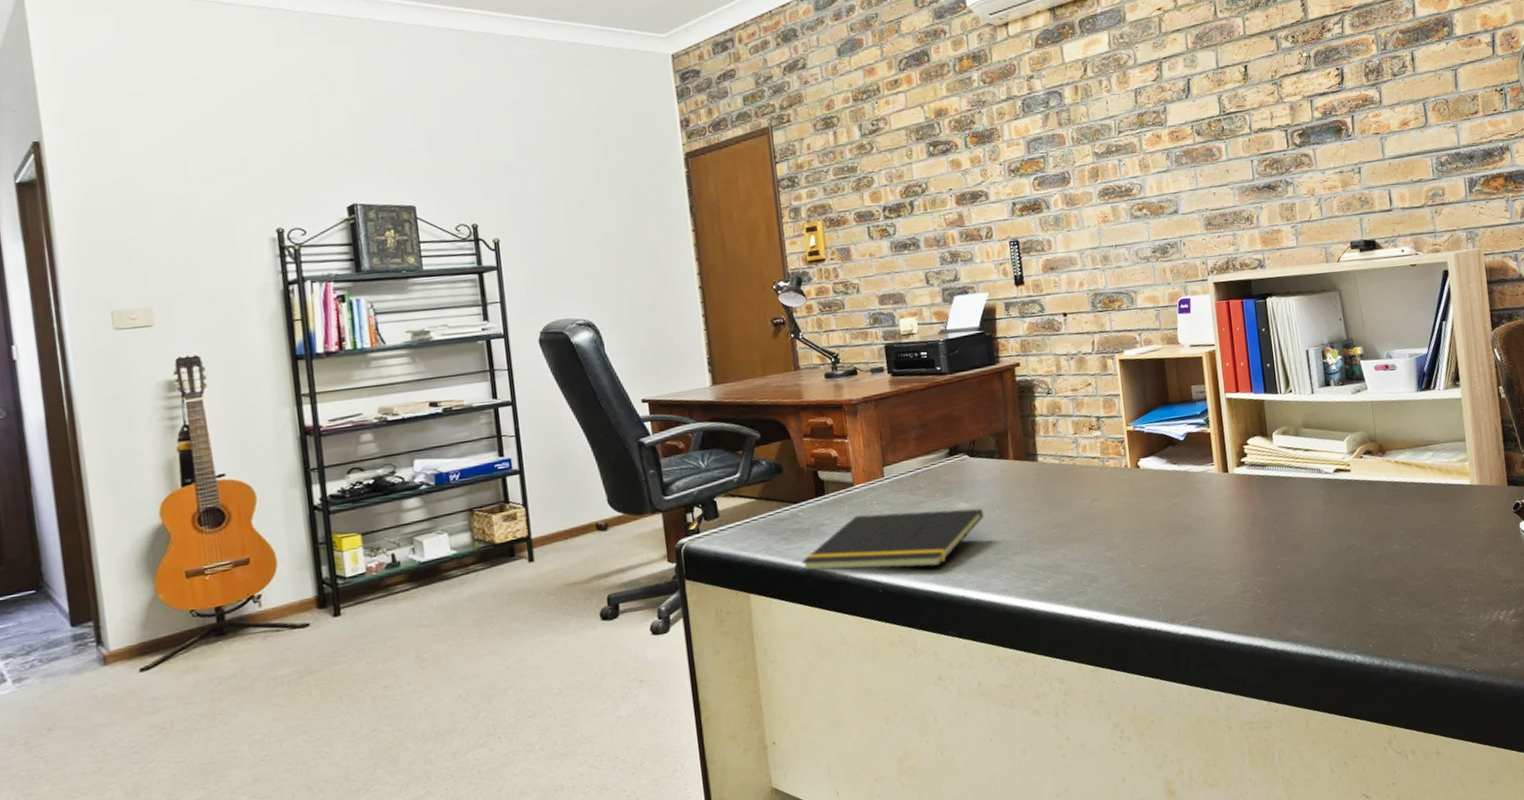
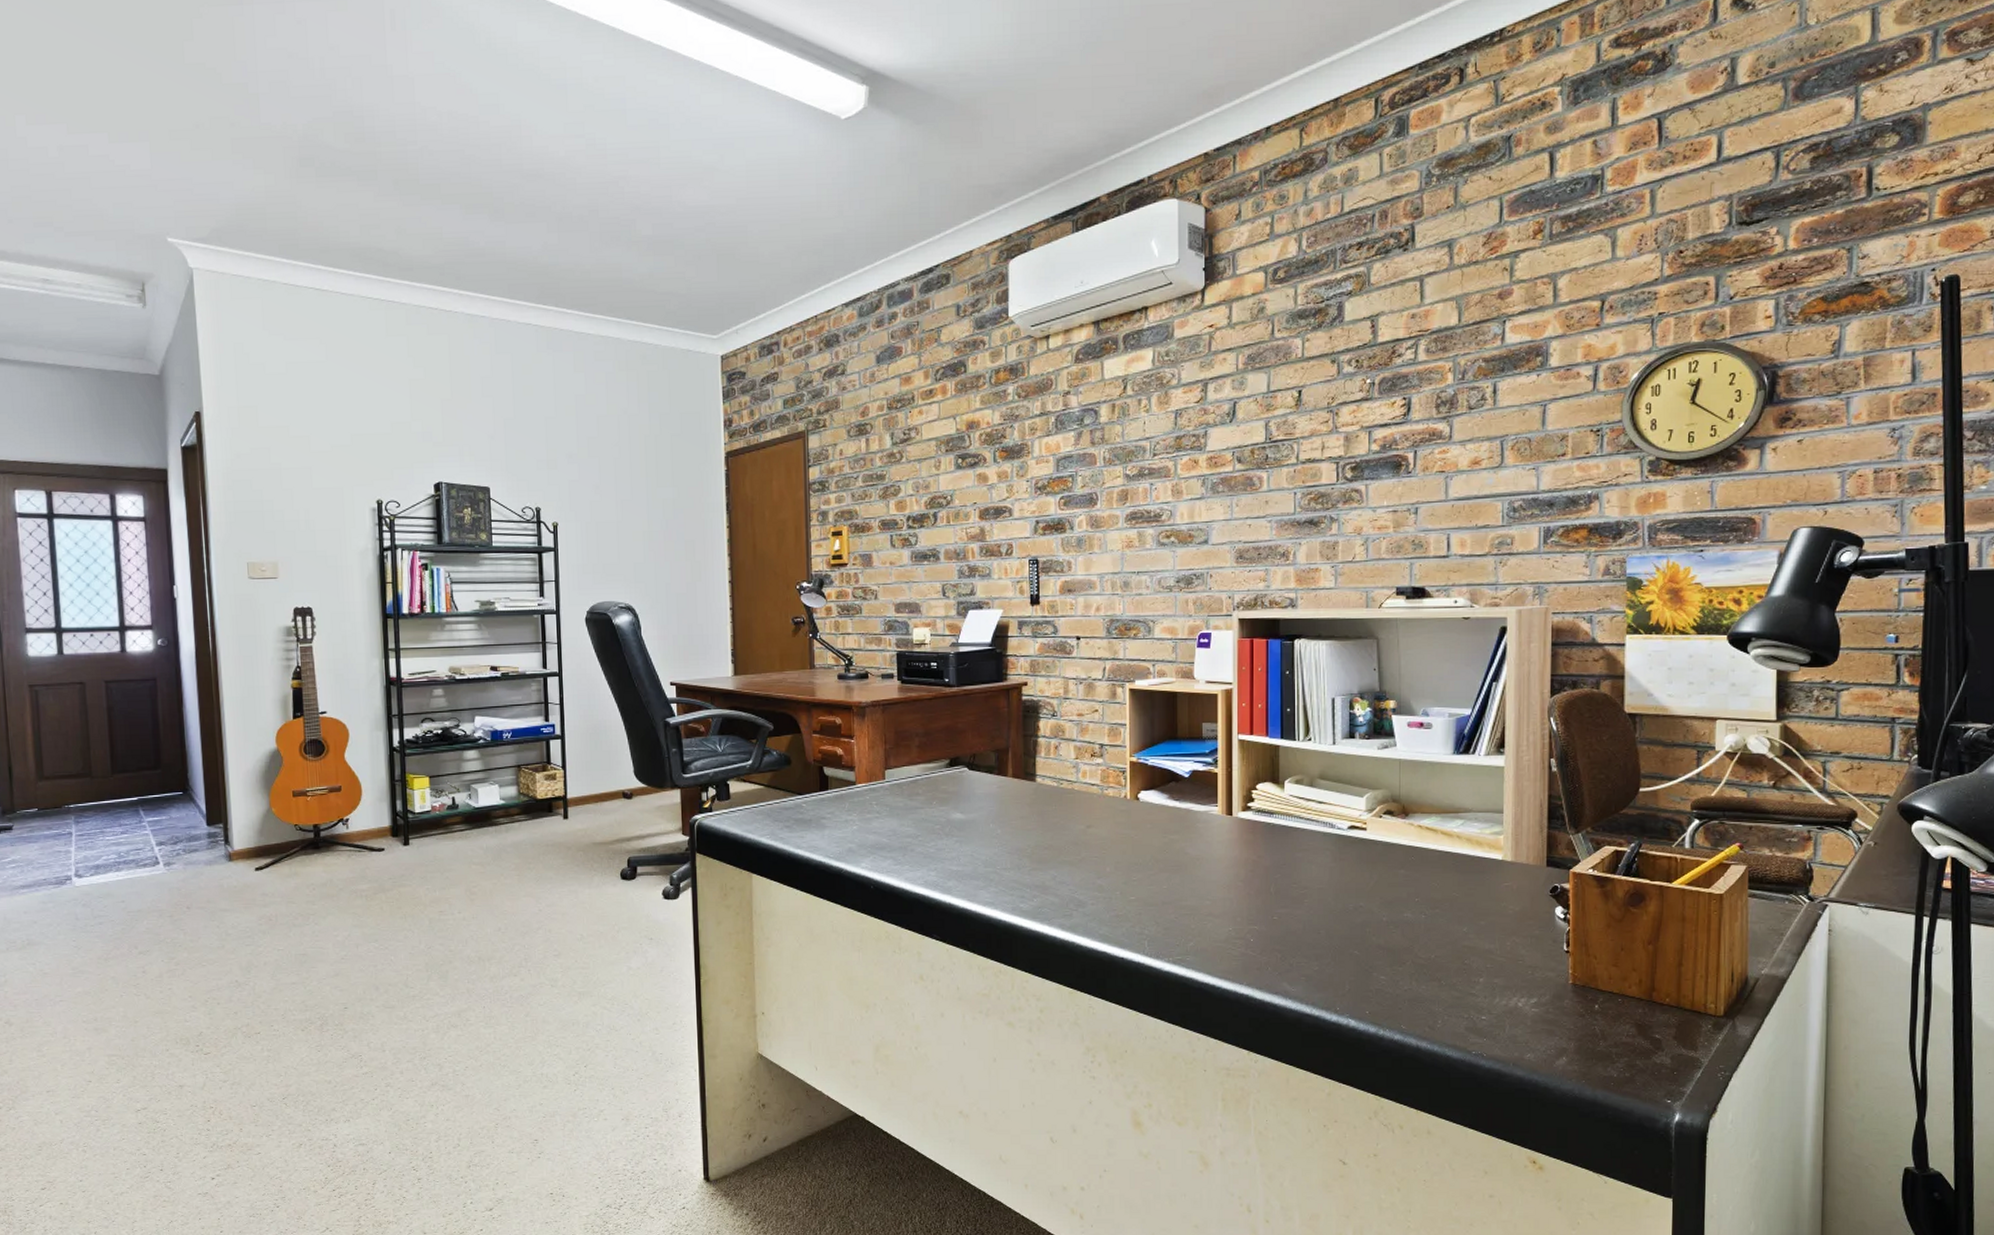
notepad: present [800,508,984,571] -> none [801,813,978,872]

